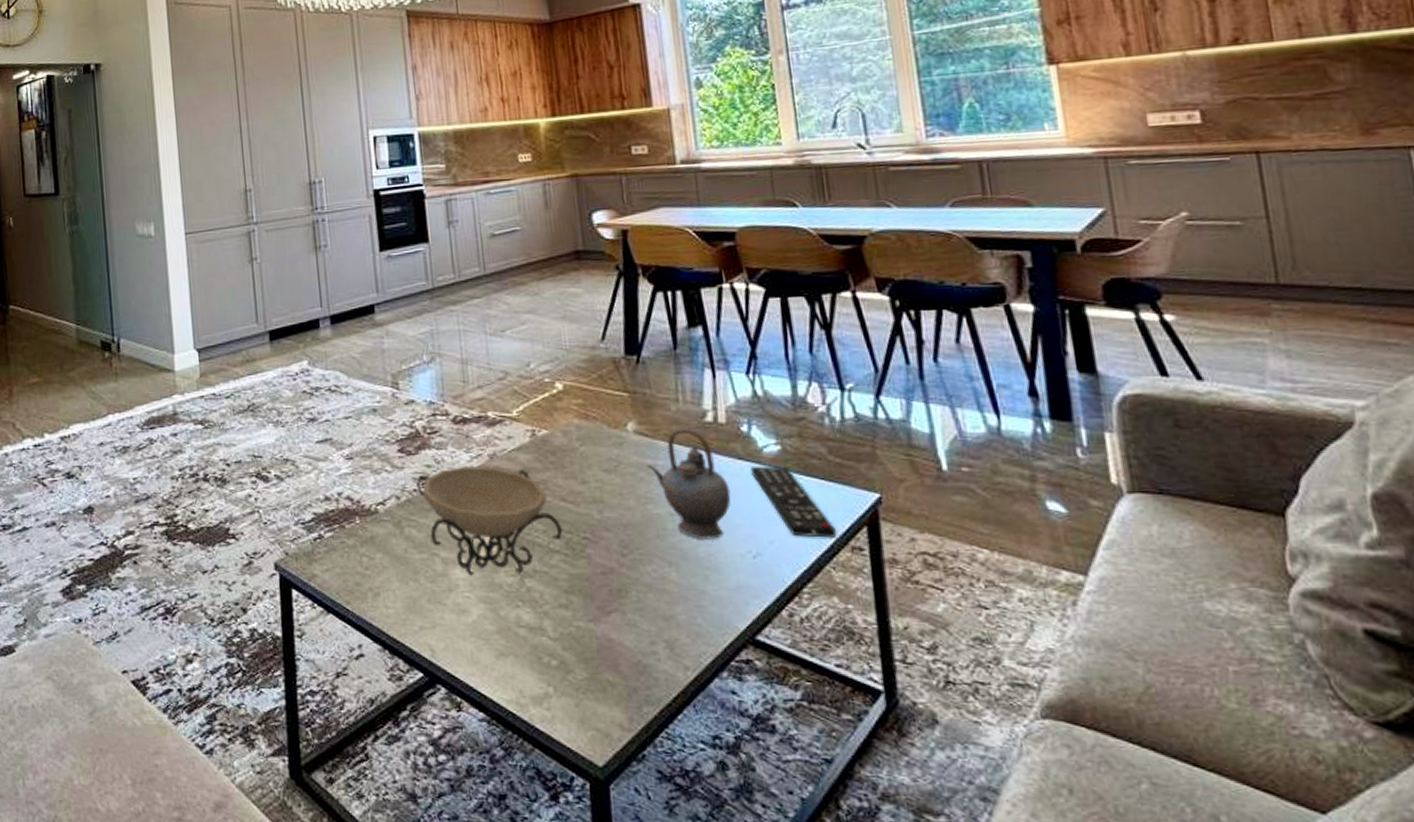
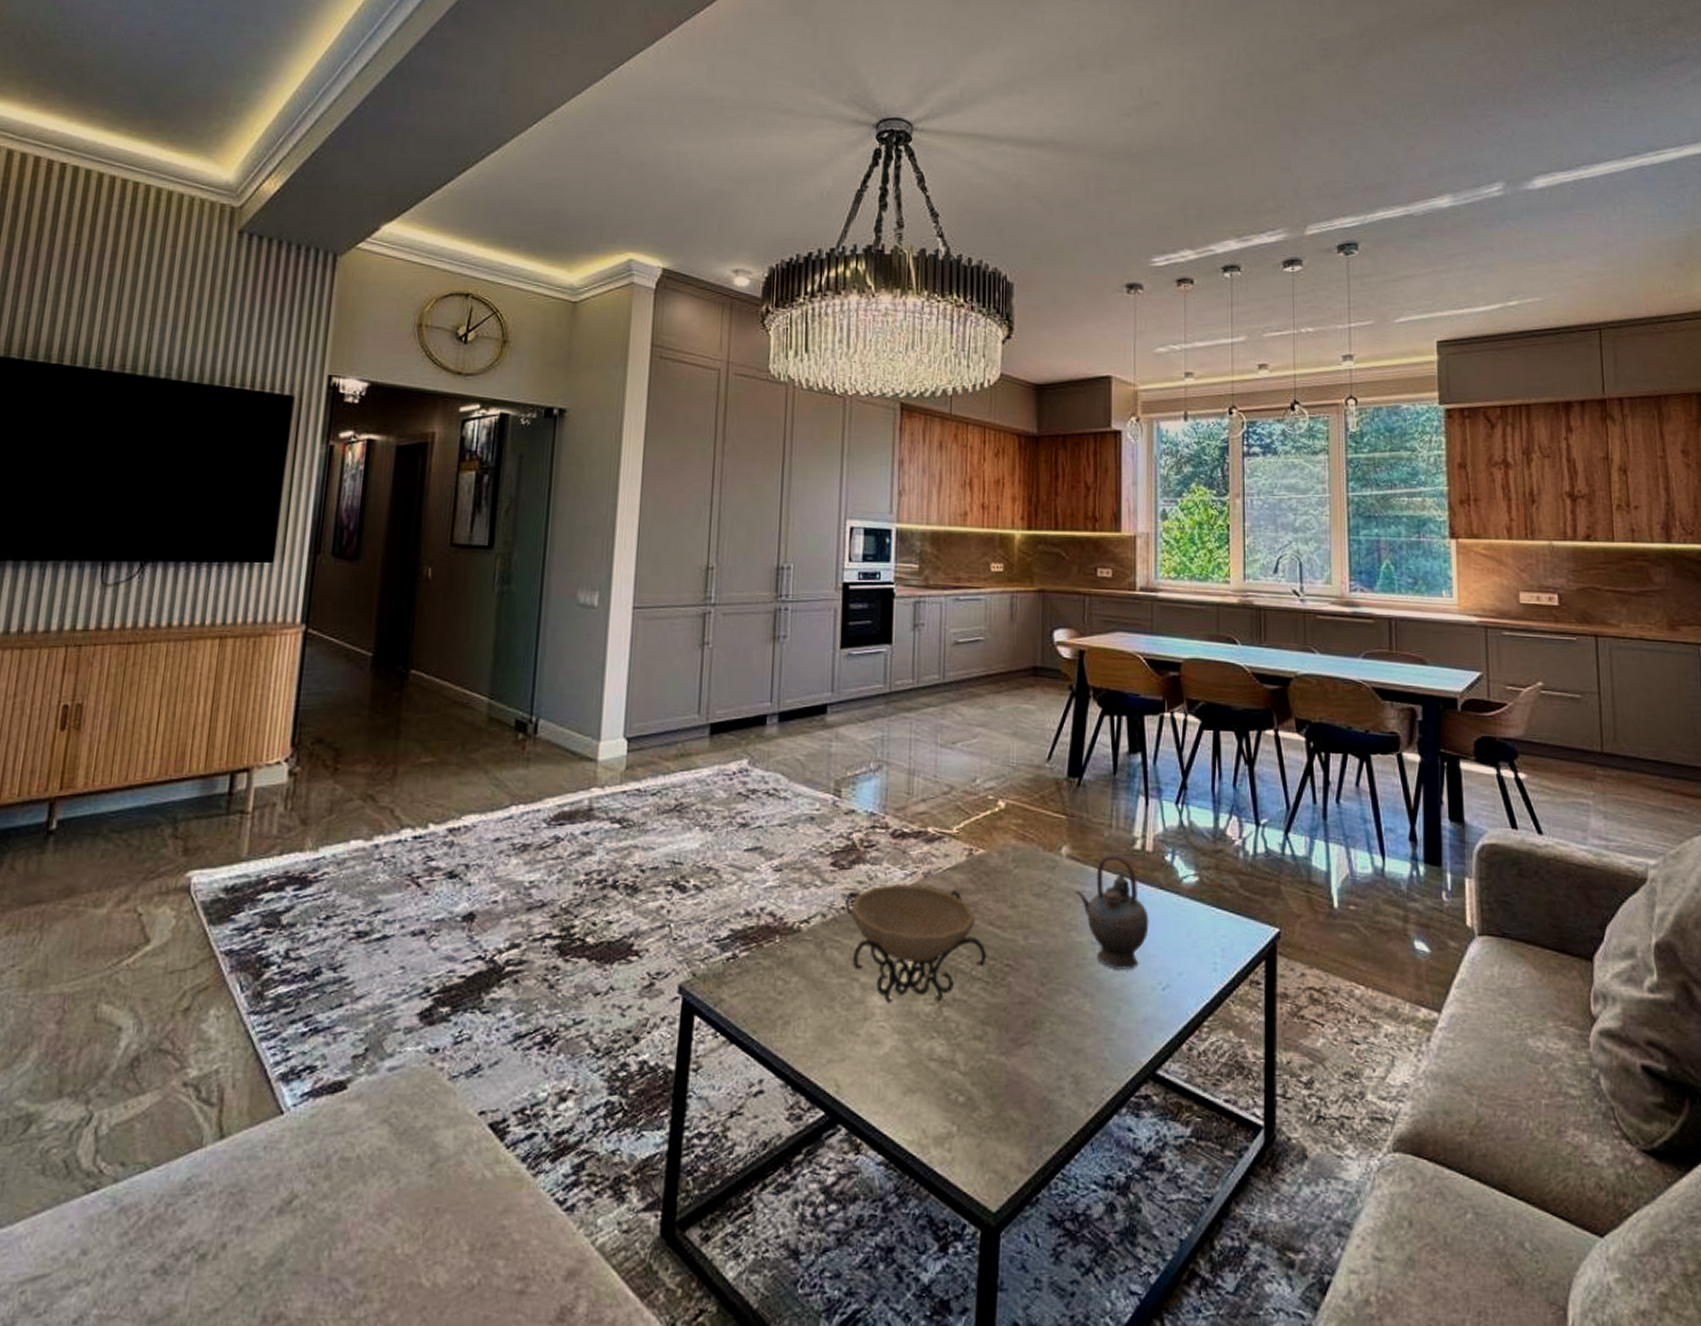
remote control: present [750,465,838,538] -> none [1170,896,1239,971]

